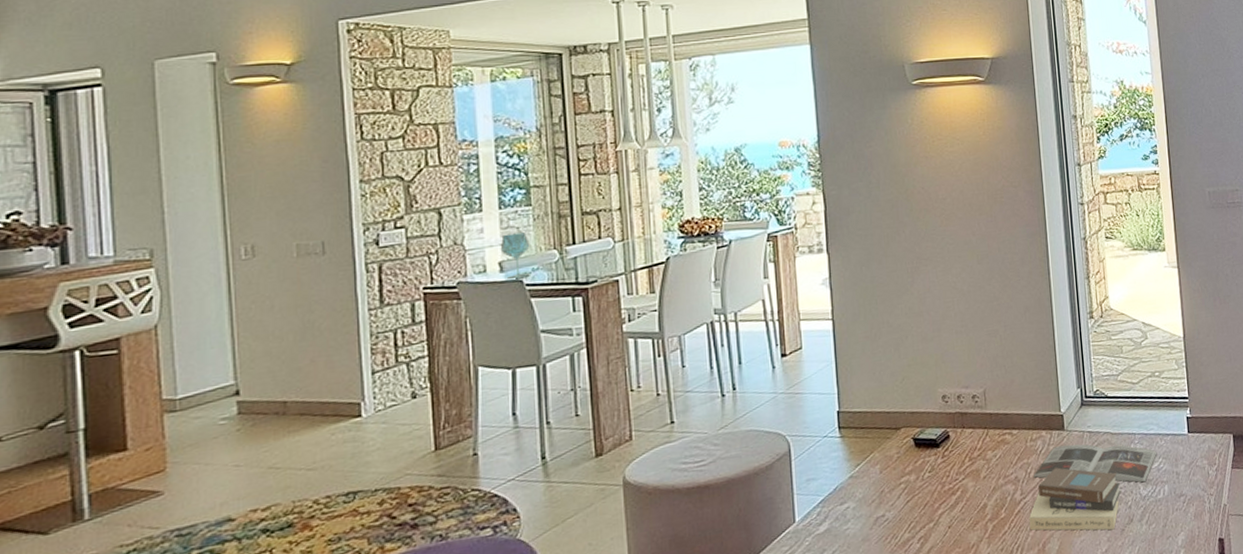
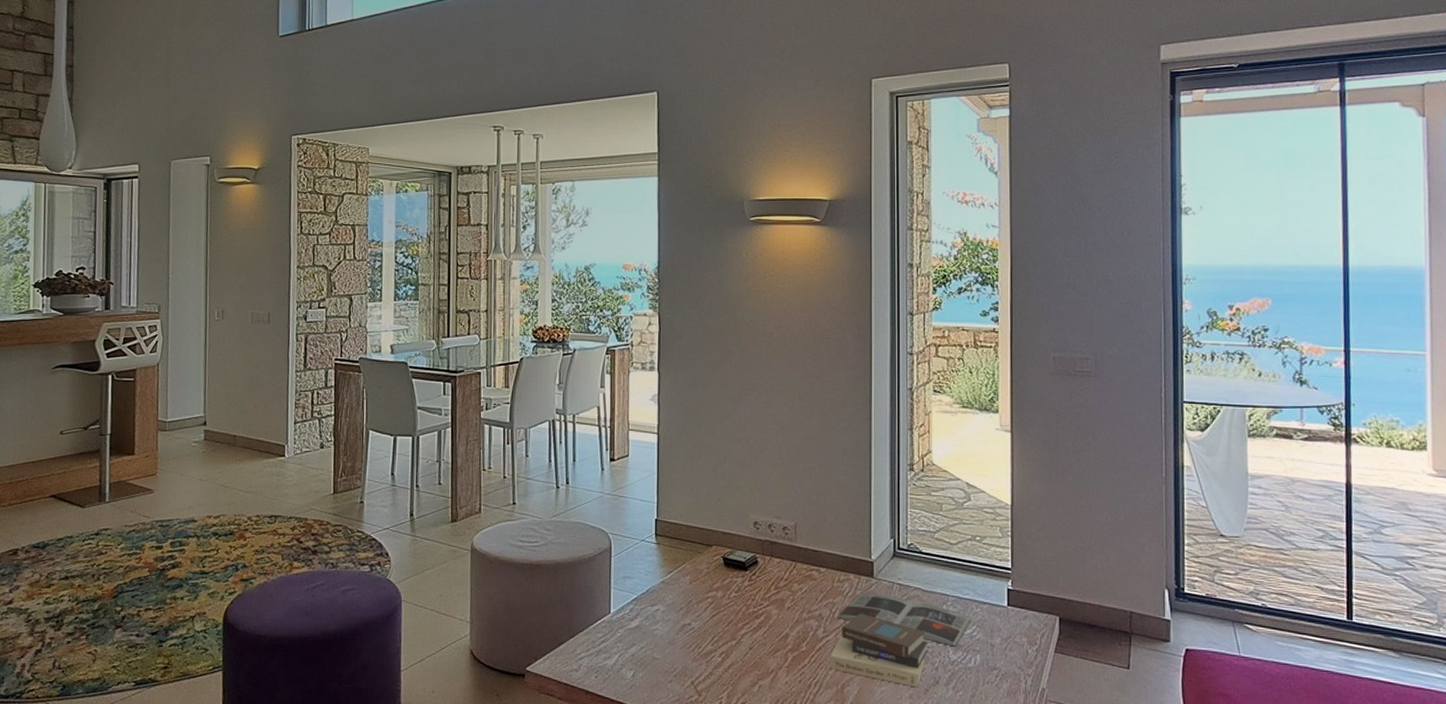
wine glass: present [500,232,530,280] -> none [392,322,415,361]

